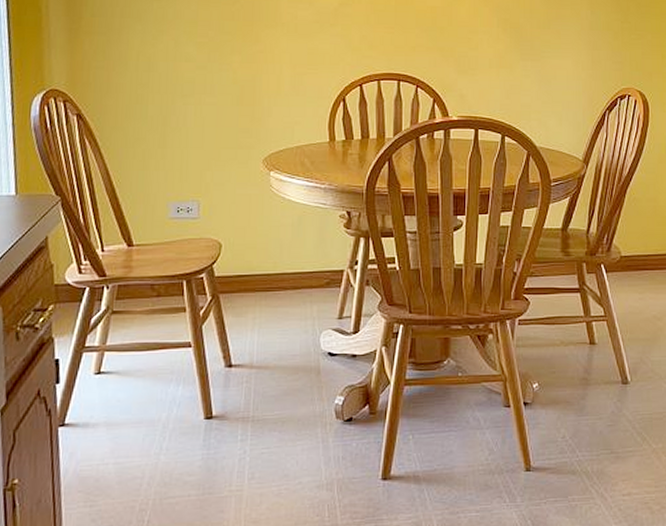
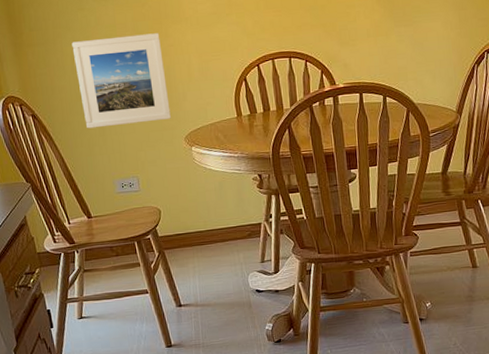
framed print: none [140,34,250,138] -> present [71,33,171,129]

